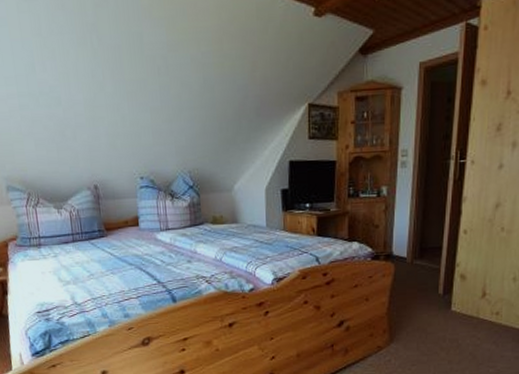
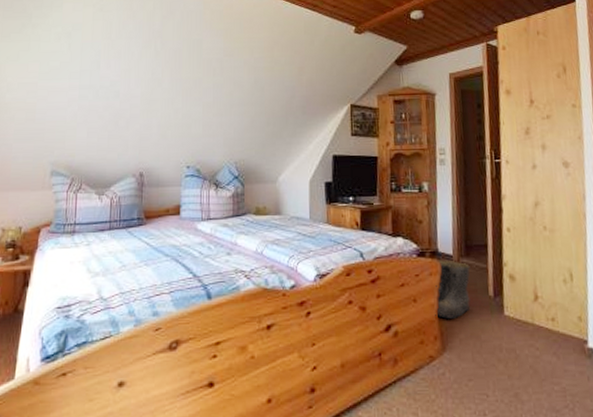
boots: none [385,262,423,315] -> present [435,260,471,319]

